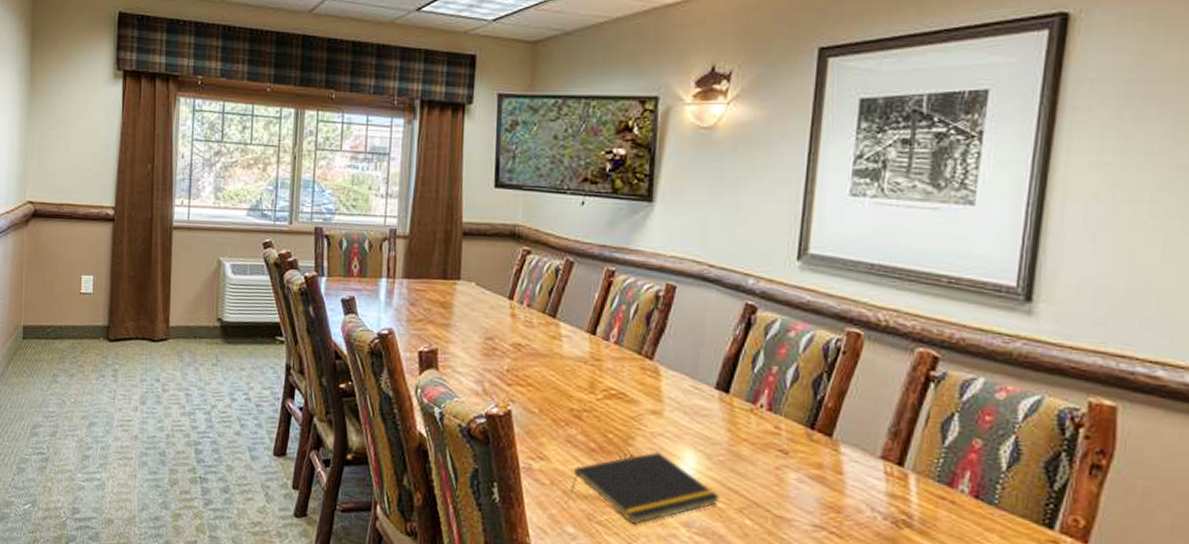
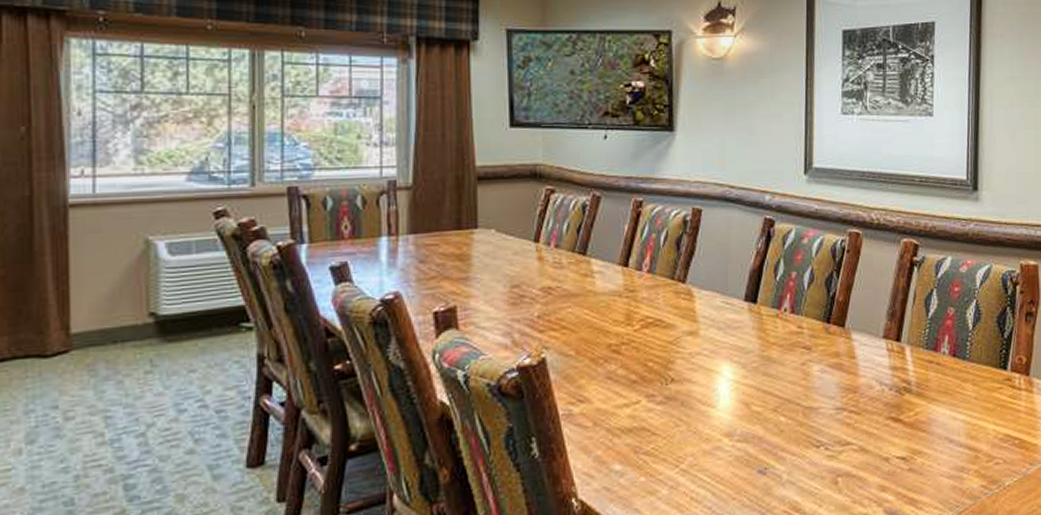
notepad: present [570,452,720,524] -> none [614,371,757,446]

